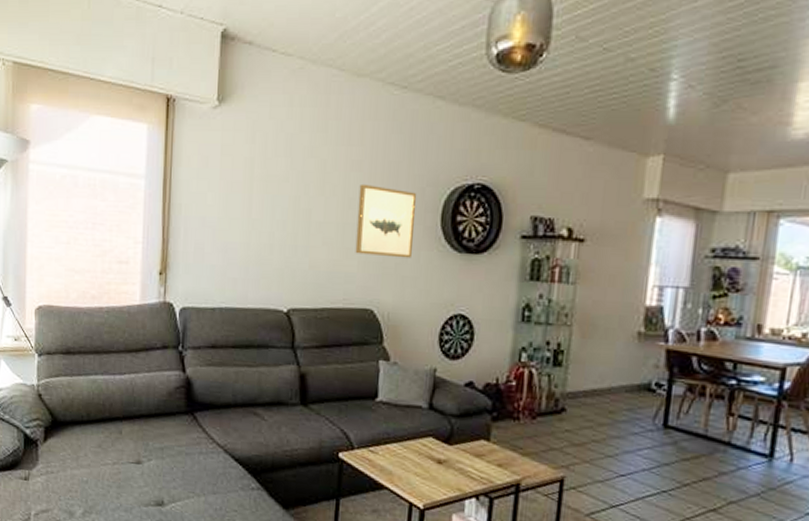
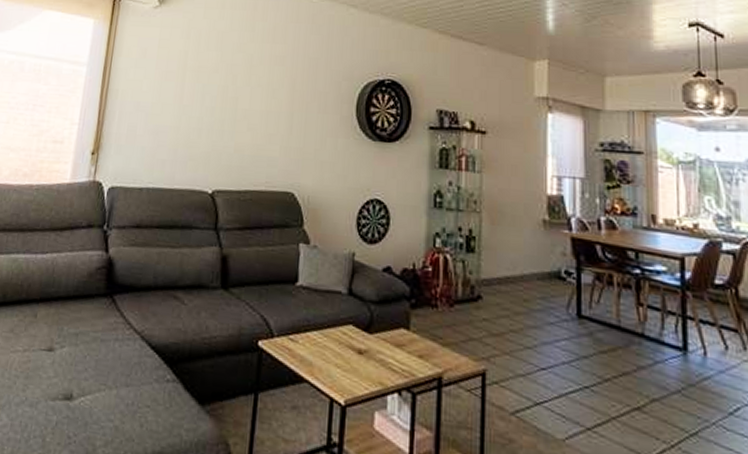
wall art: present [355,183,417,259] -> none [277,76,334,145]

